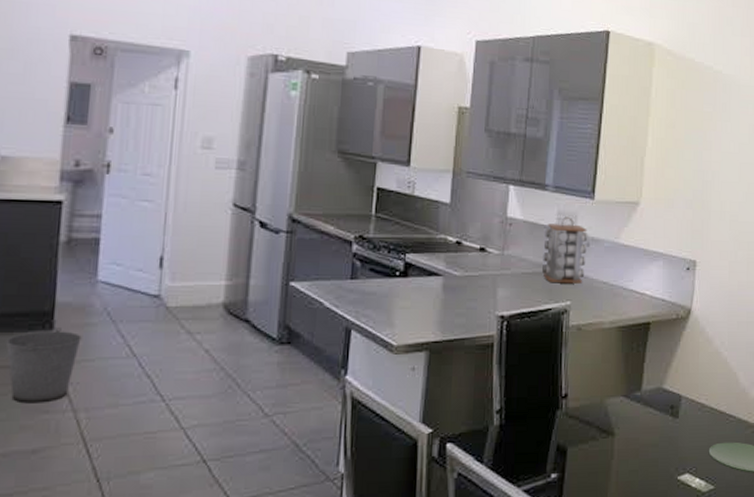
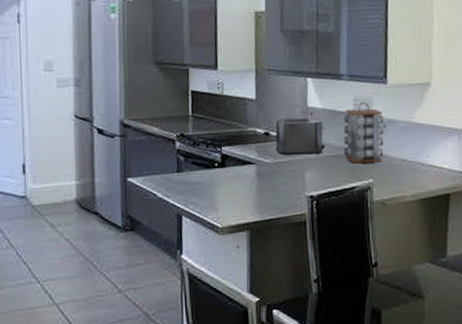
toaster: none [467,226,524,269] -> present [275,117,325,156]

